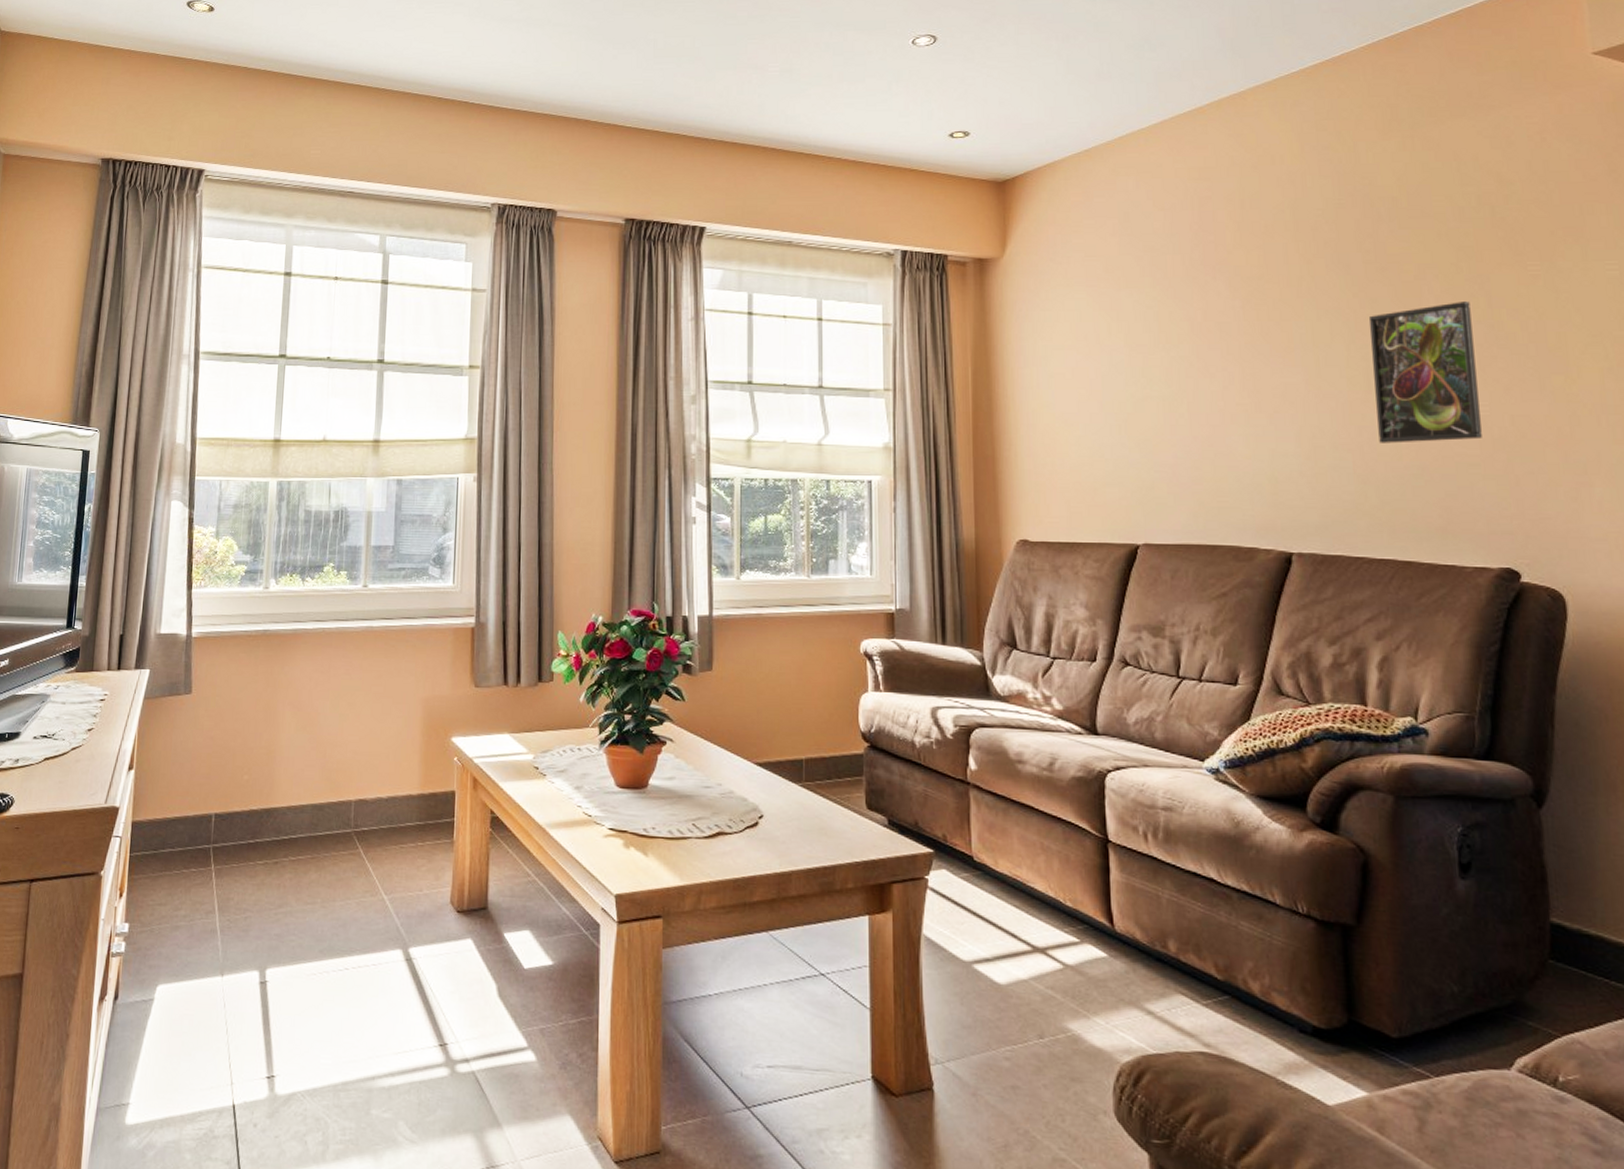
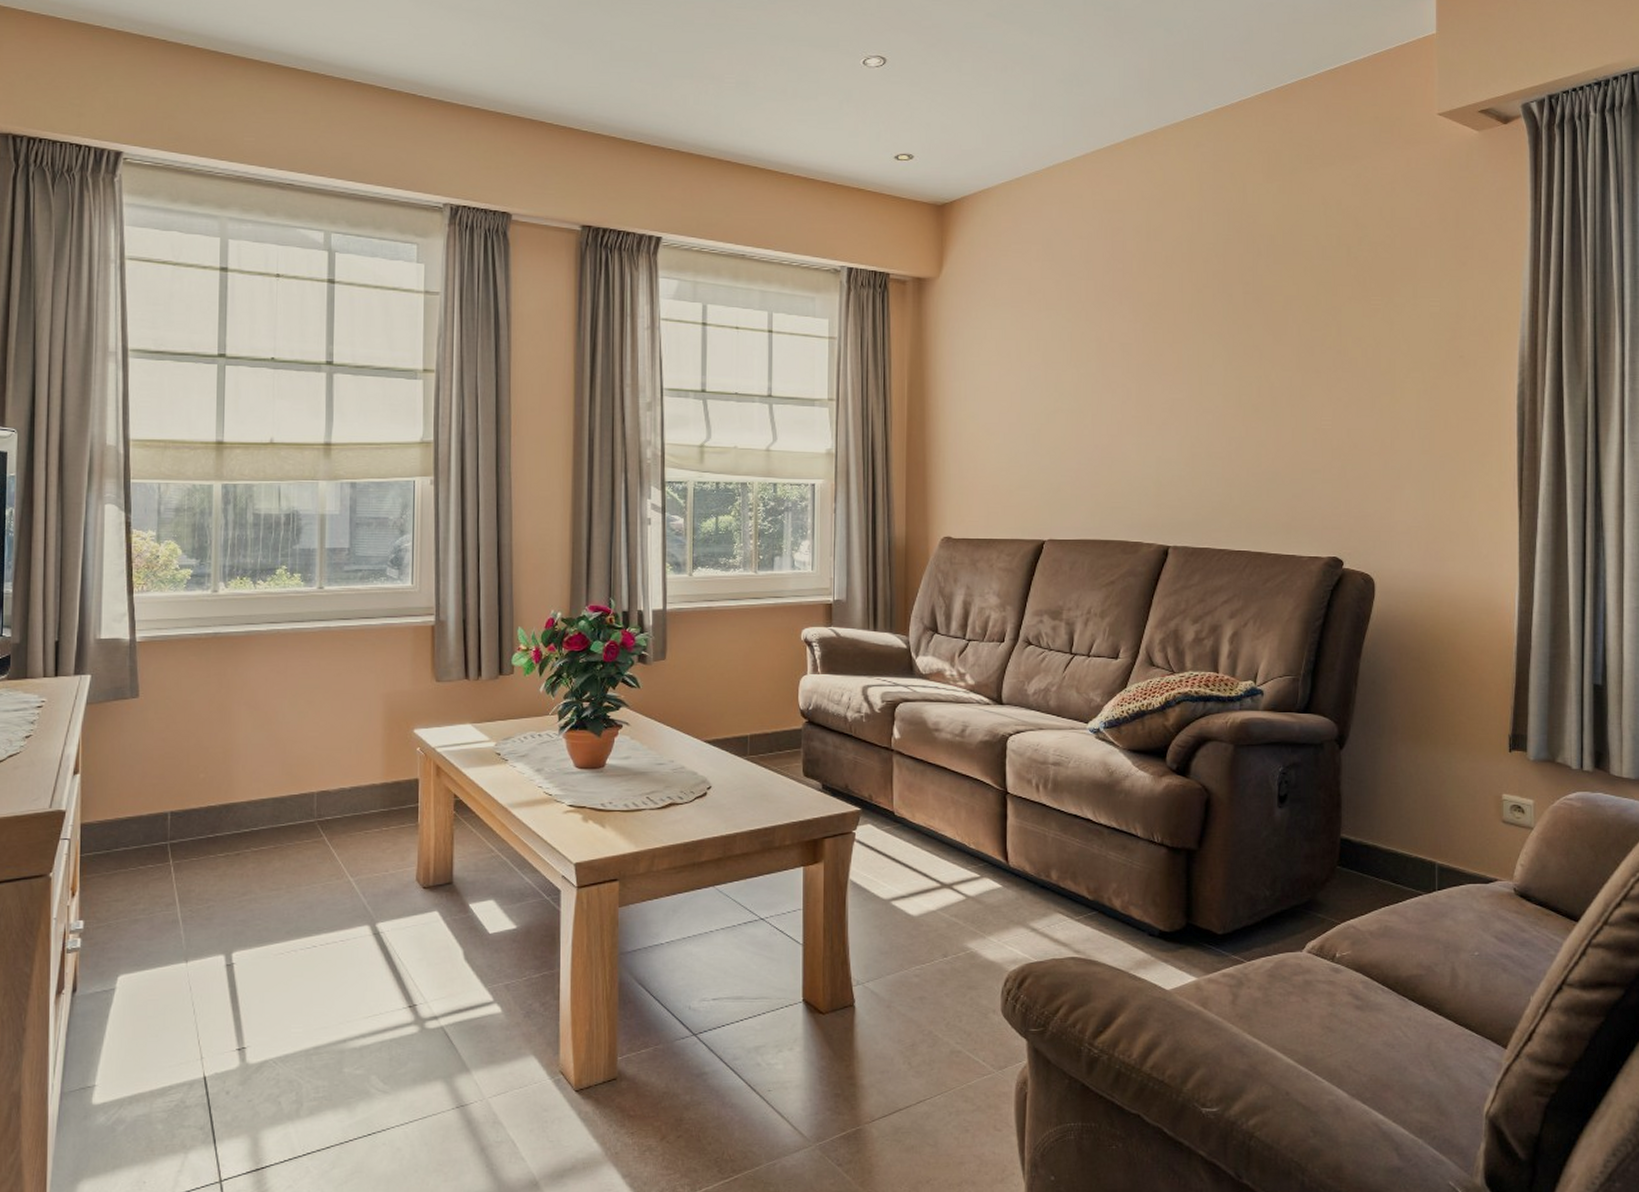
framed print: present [1368,302,1482,443] -> none [1243,330,1324,452]

